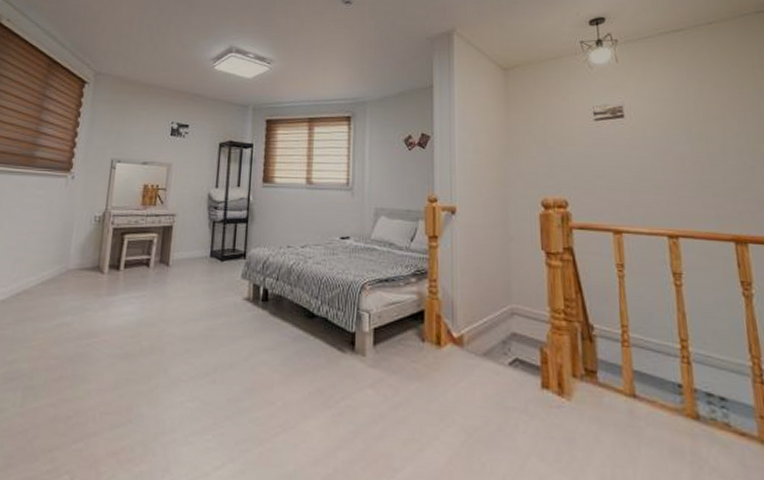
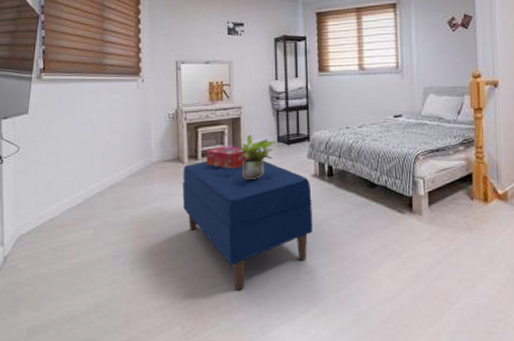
bench: none [95,273,242,434] -> present [183,160,313,291]
tissue box: none [128,257,179,285] -> present [206,146,251,169]
potted plant: none [165,246,209,299] -> present [237,134,276,180]

